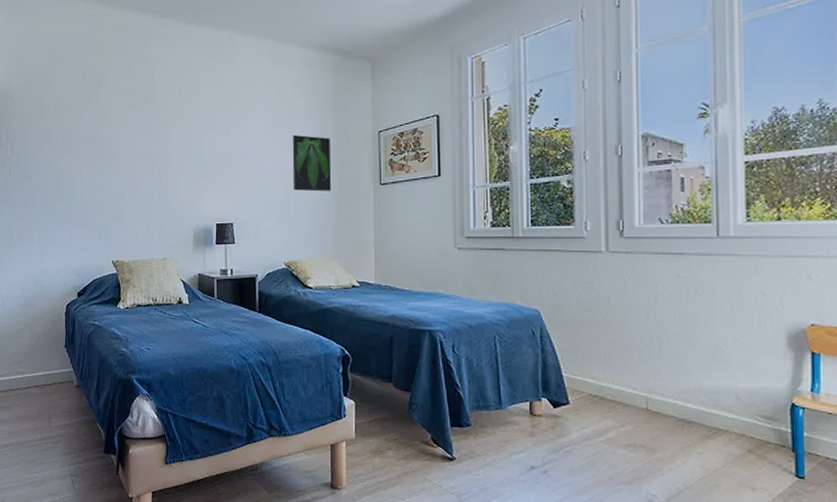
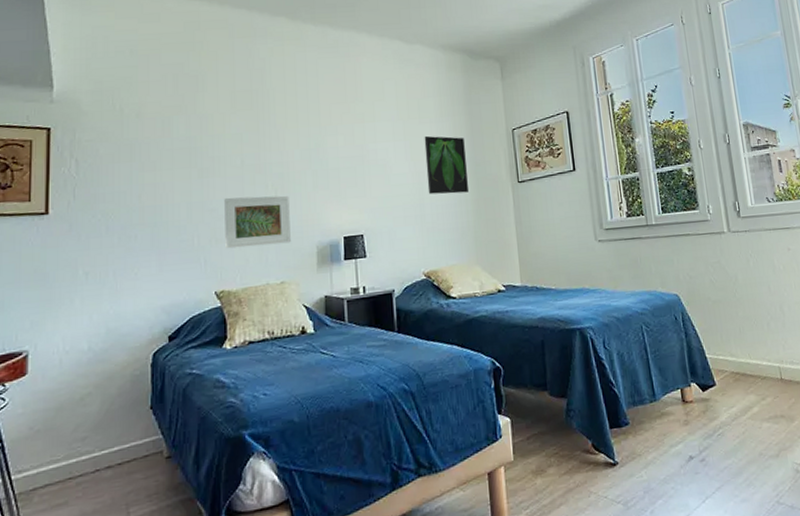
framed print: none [120,182,172,226] -> present [224,195,291,249]

